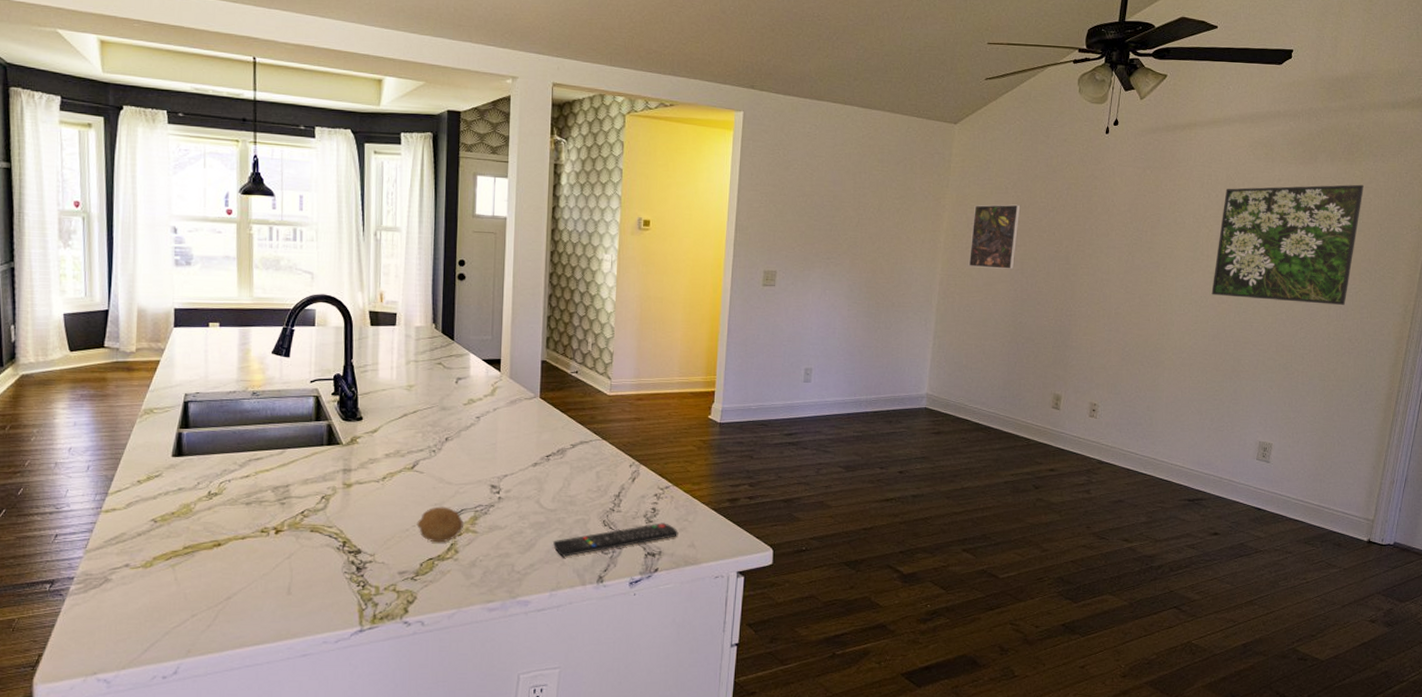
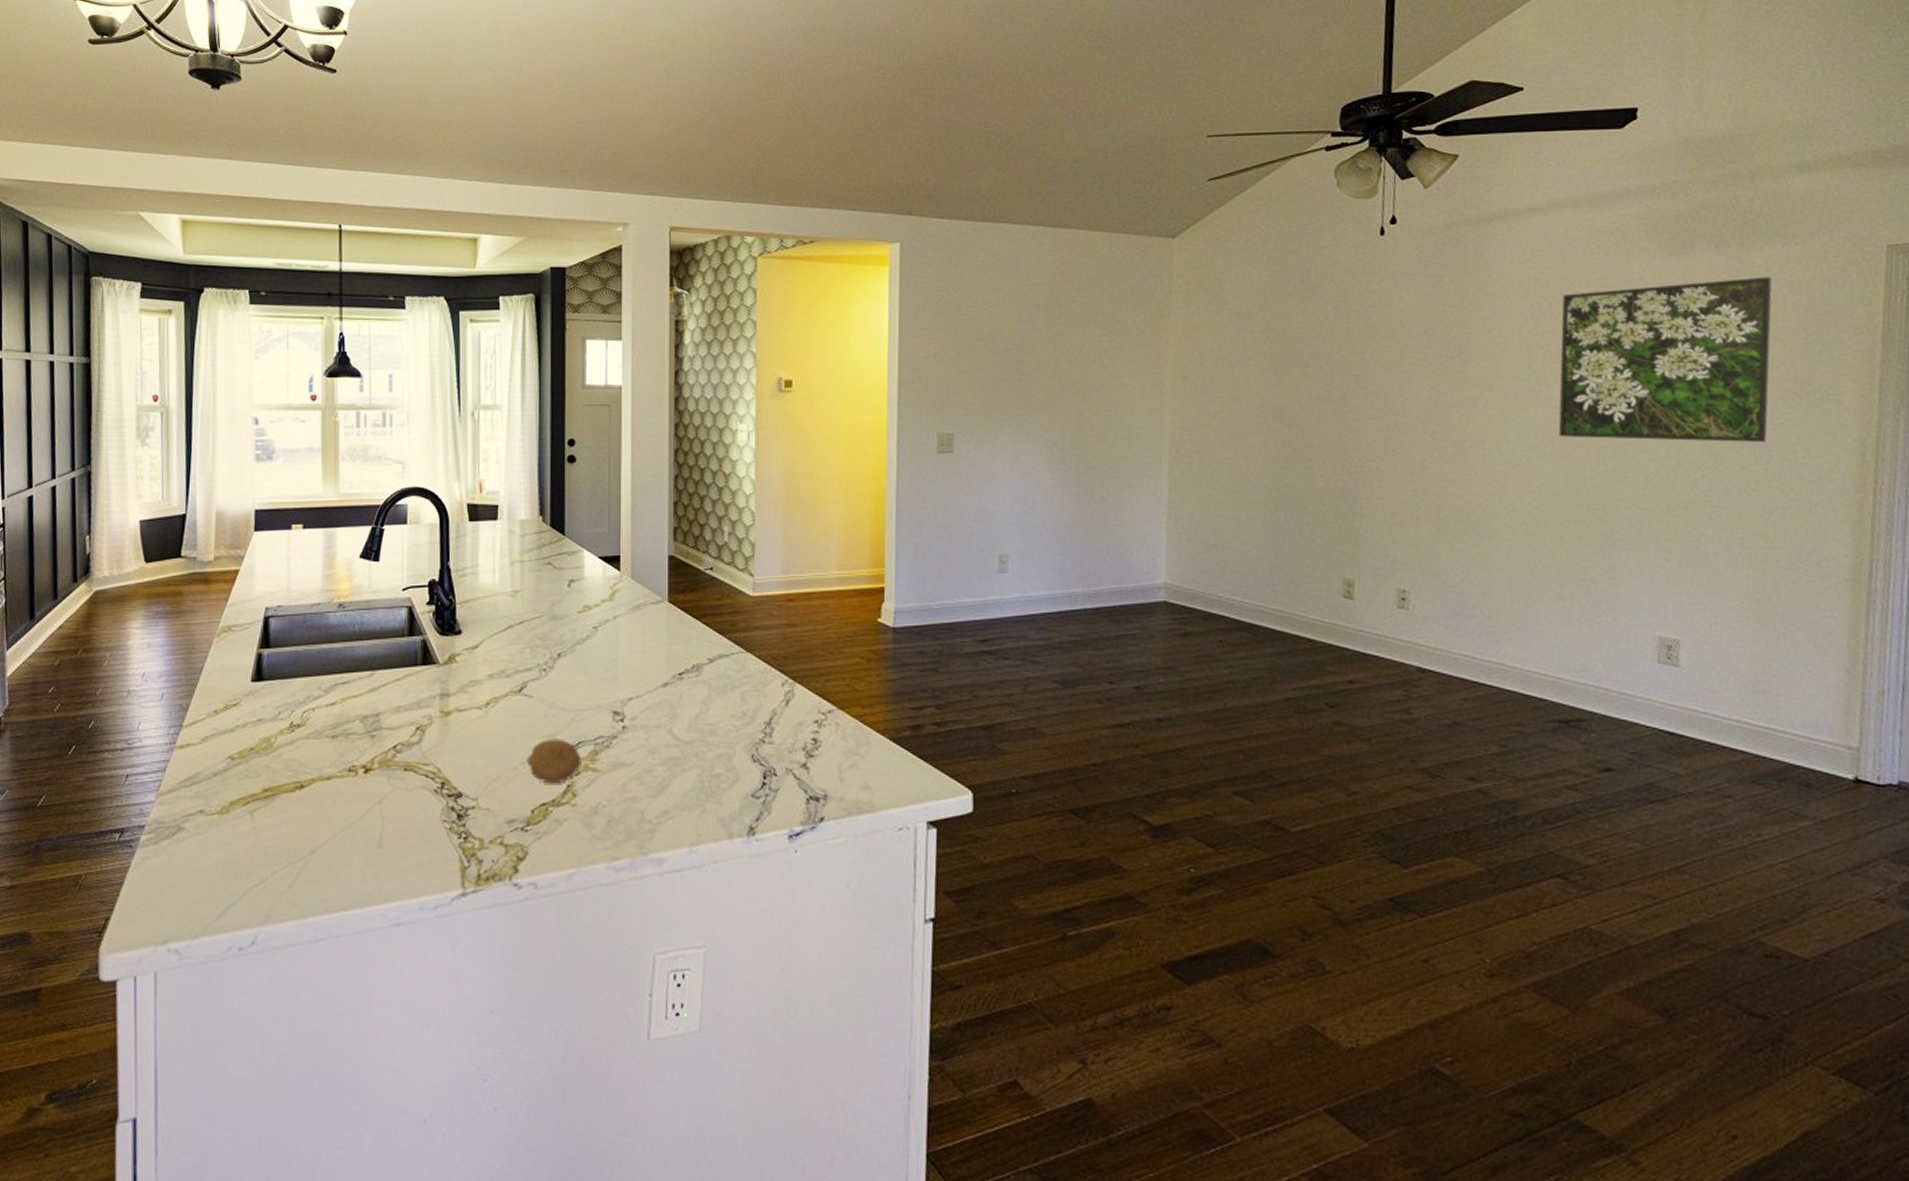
remote control: present [553,523,679,557] -> none [691,757,848,802]
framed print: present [968,204,1021,269] -> none [1206,333,1272,417]

